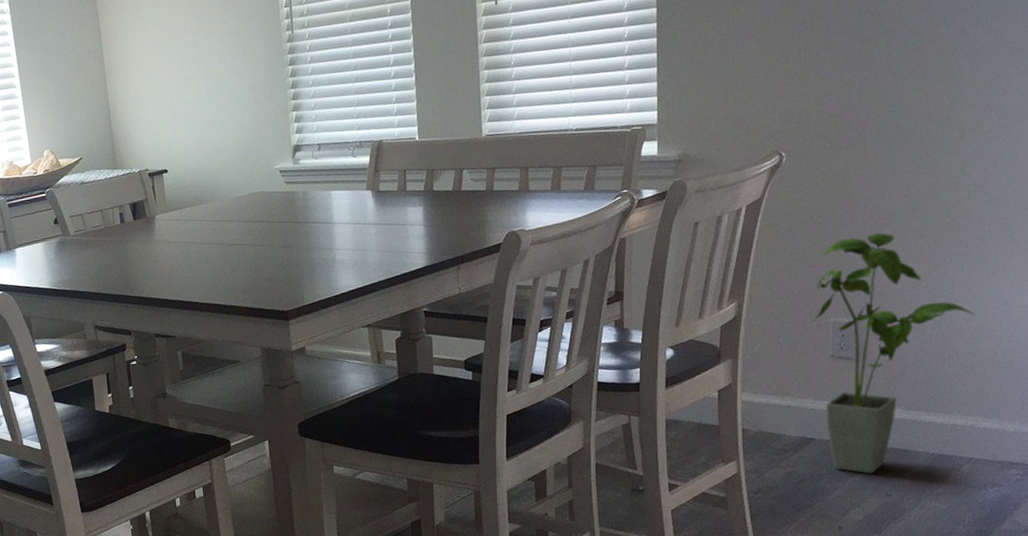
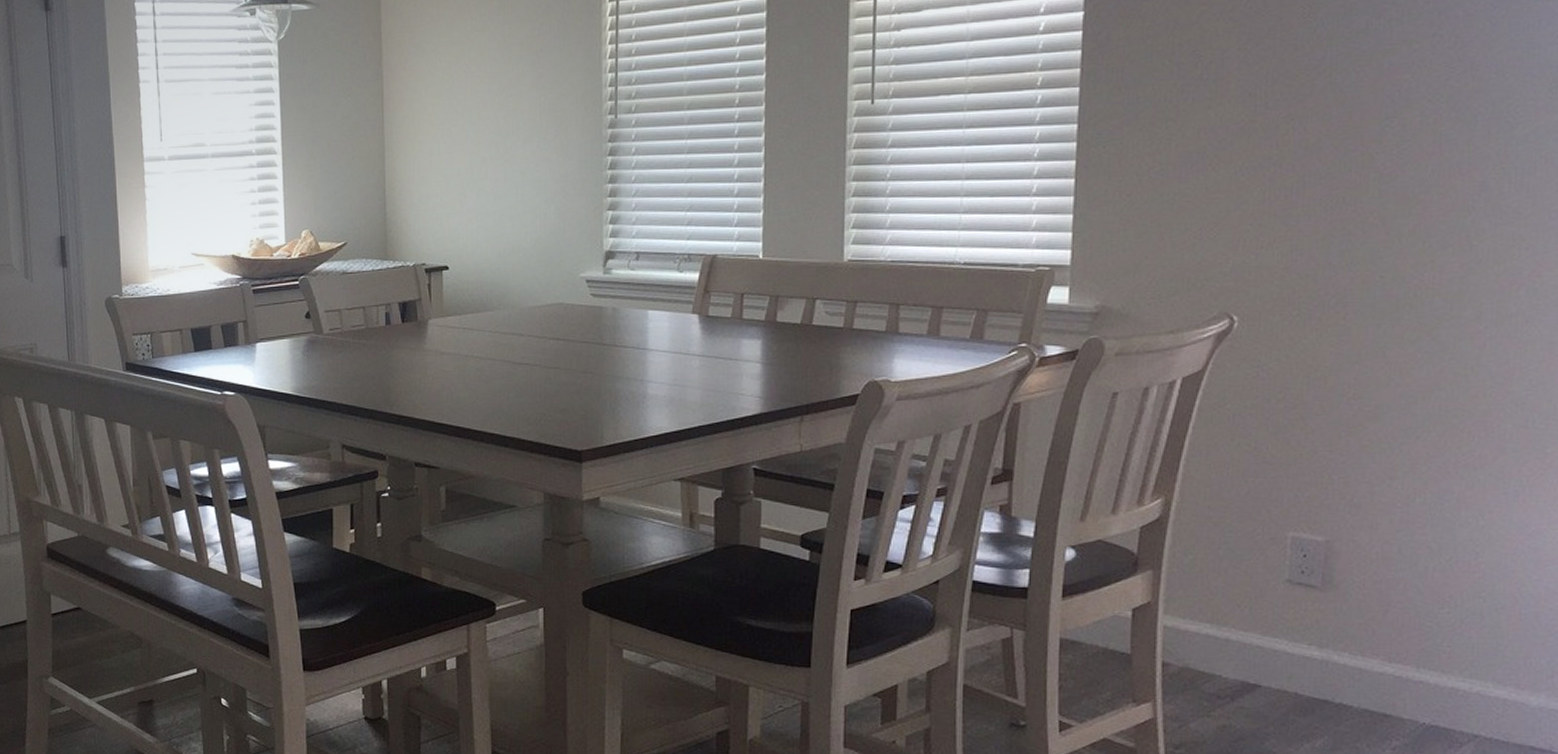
house plant: present [812,232,974,474] -> none [1264,428,1487,740]

